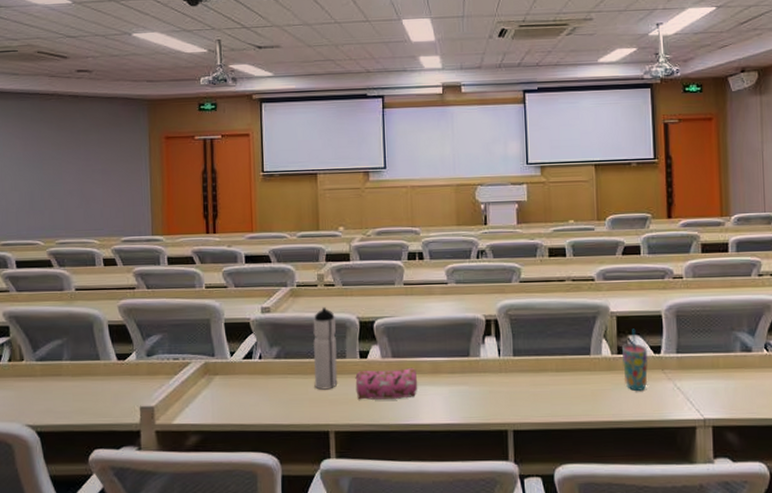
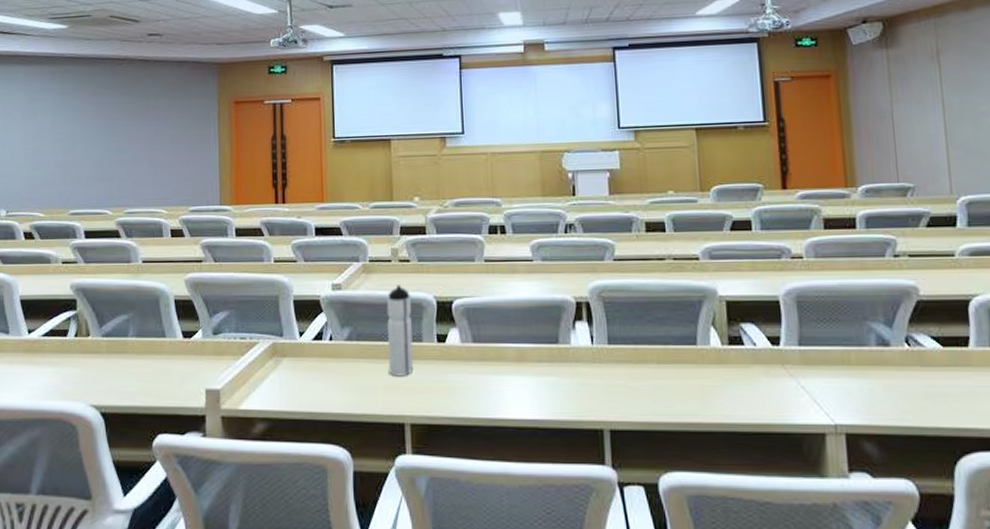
pencil case: present [355,367,418,400] -> none [432,354,502,389]
cup: present [622,328,648,392] -> none [734,315,766,390]

